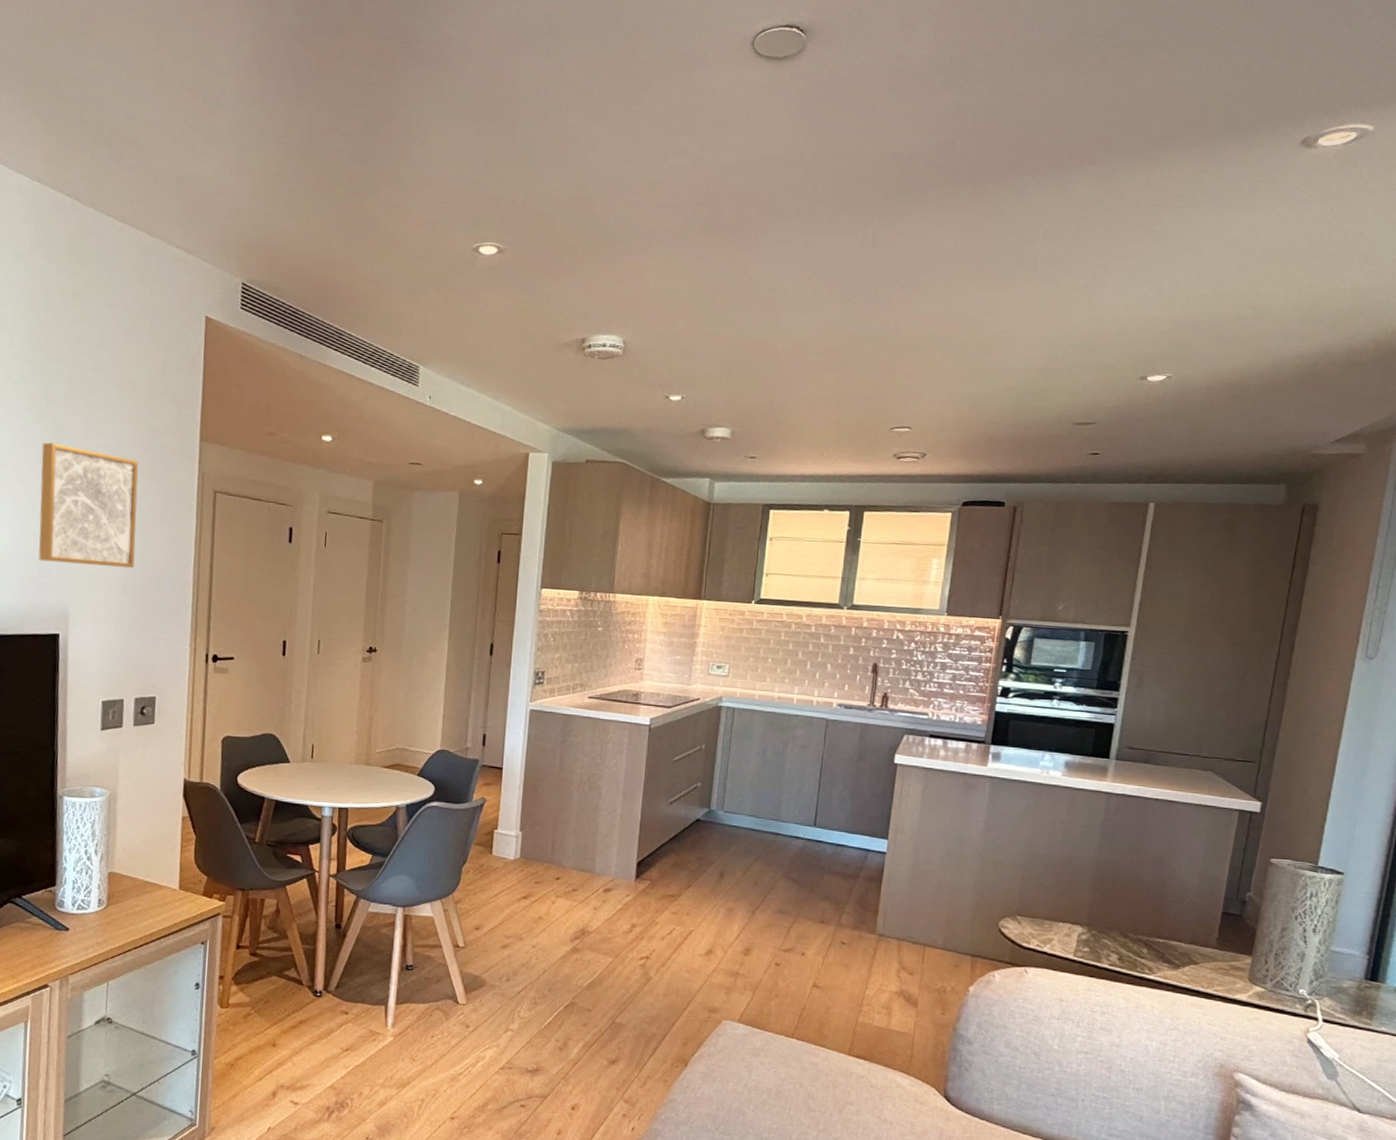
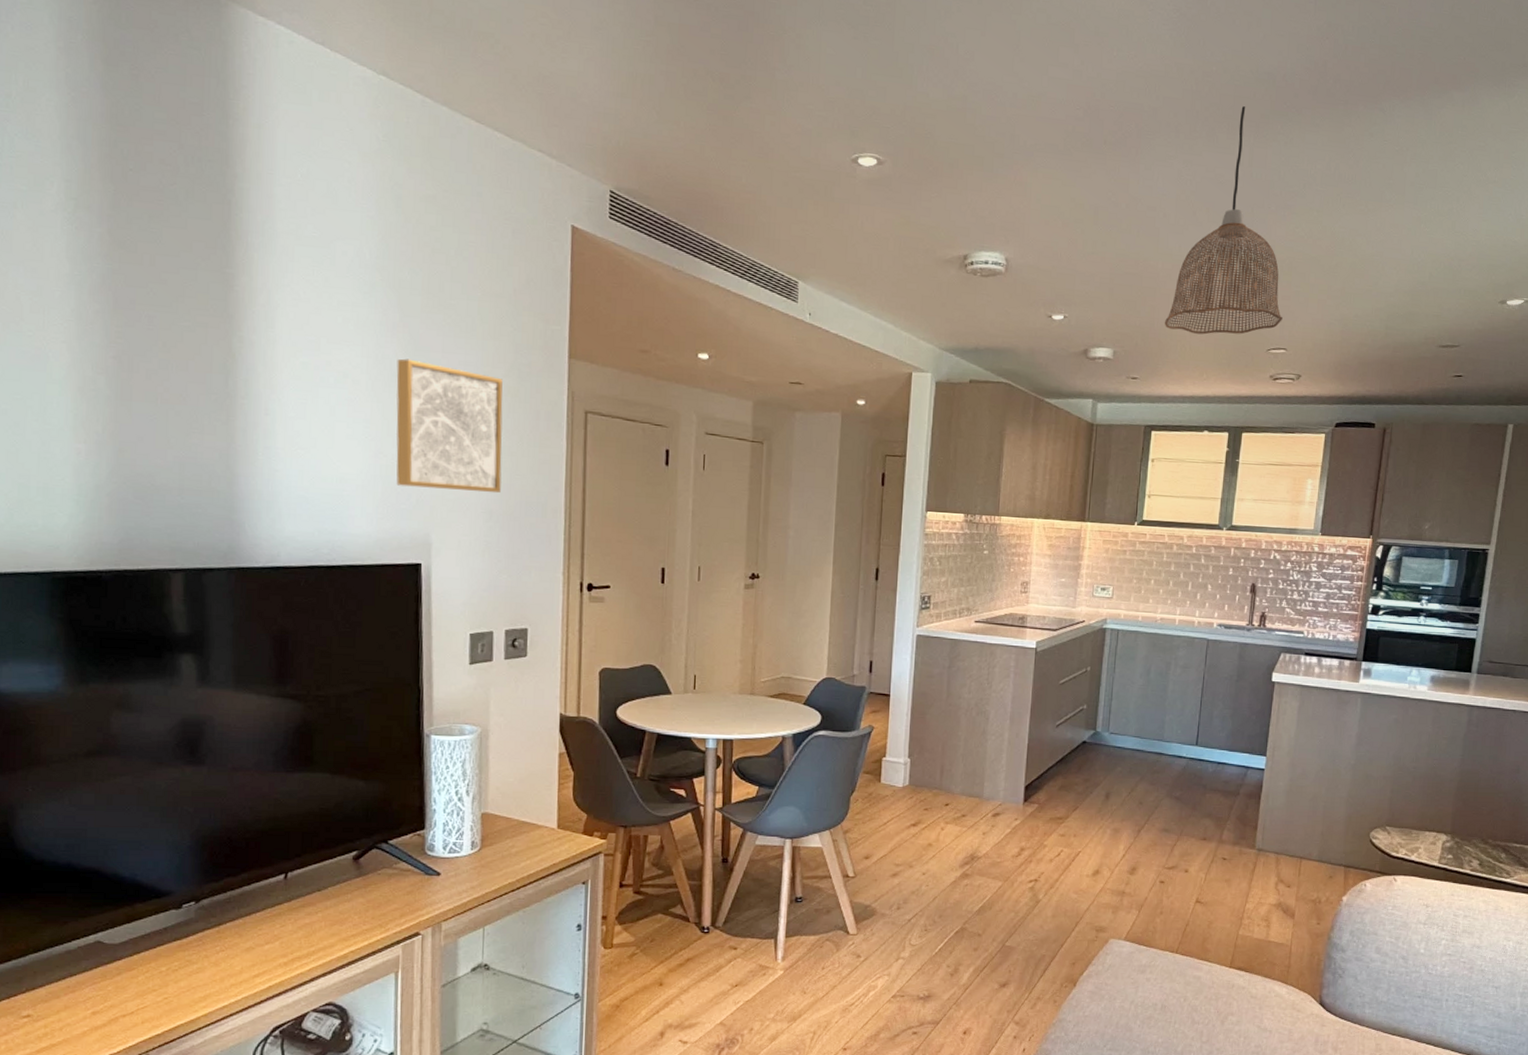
pendant lamp: none [784,187,907,414] -> present [1165,106,1283,335]

